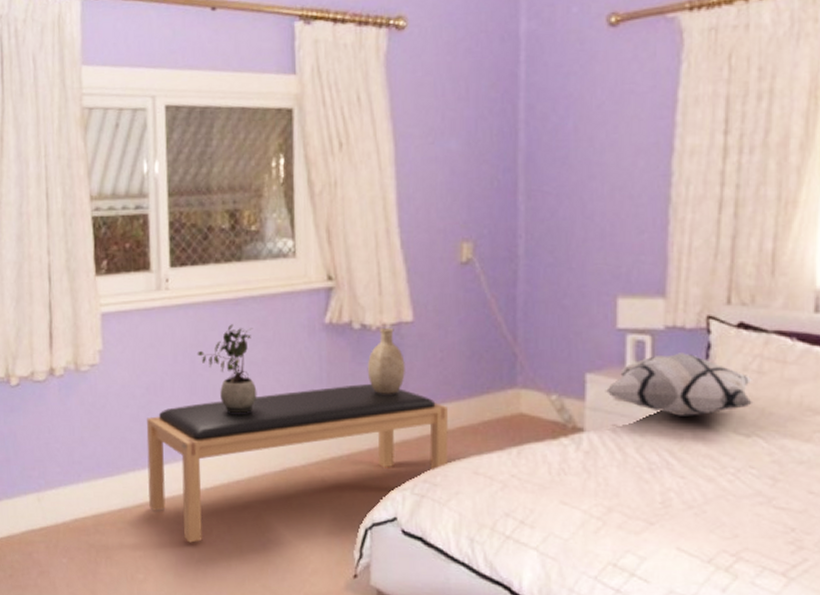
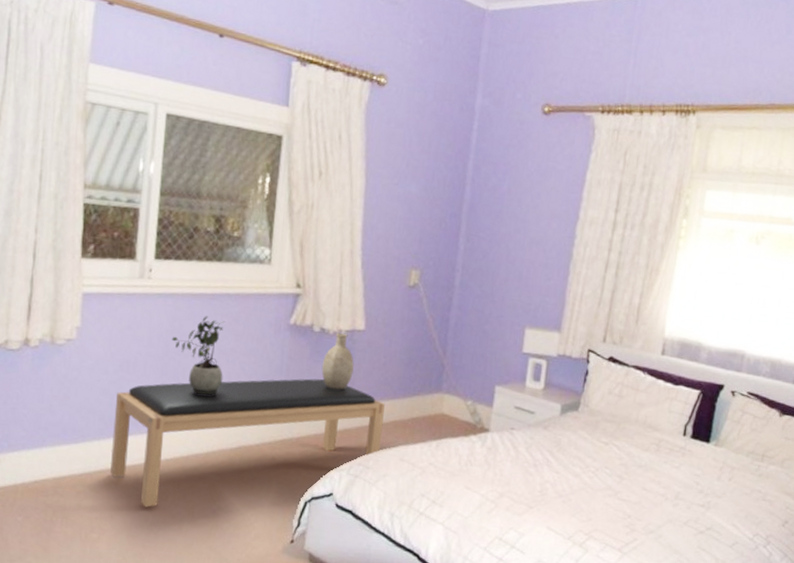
decorative pillow: present [605,353,754,416] -> none [508,376,614,426]

